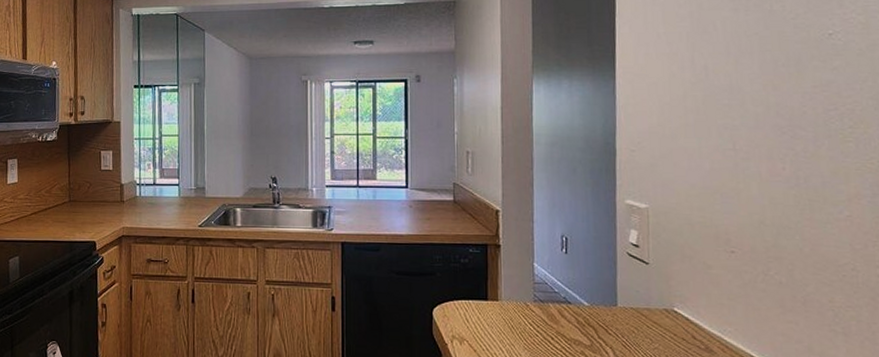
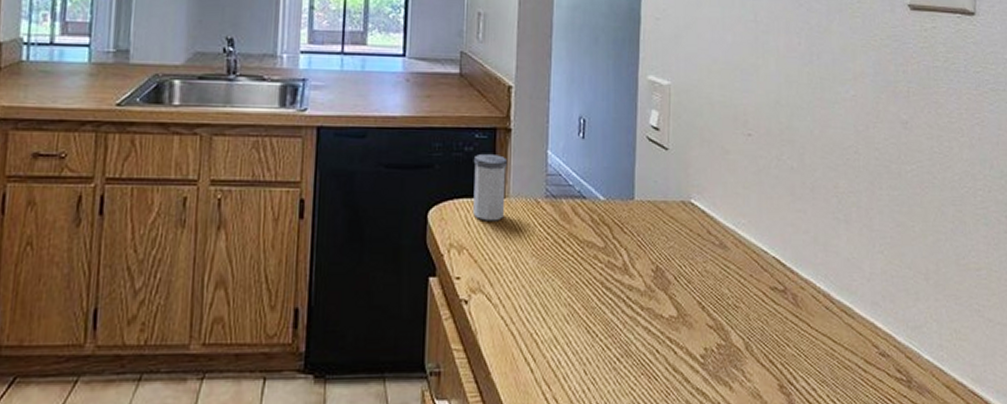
salt shaker: none [468,264,499,320] -> present [473,153,508,221]

